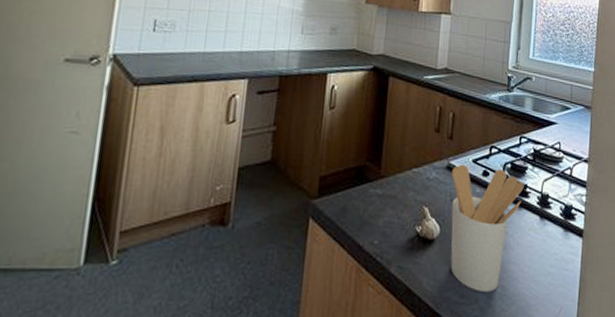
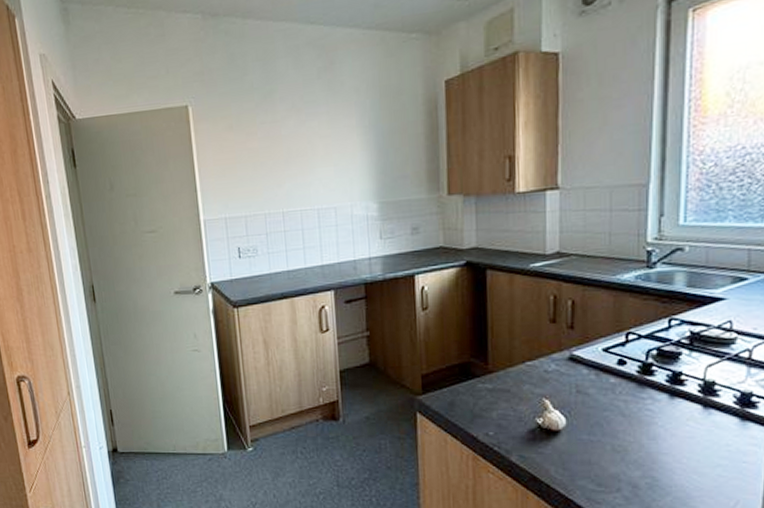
utensil holder: present [450,164,524,293] -> none [575,354,677,482]

